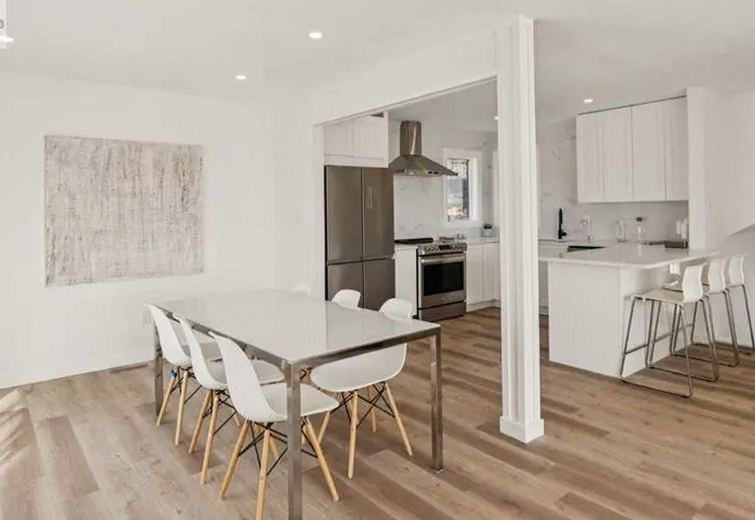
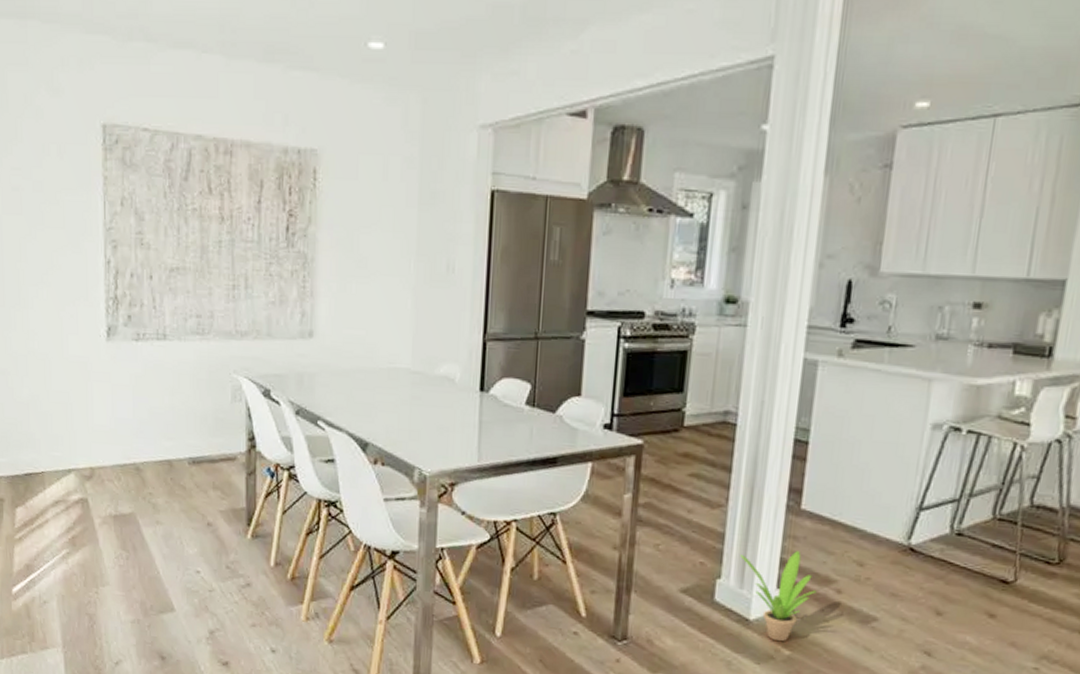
potted plant: none [514,391,567,457] -> present [740,551,817,642]

